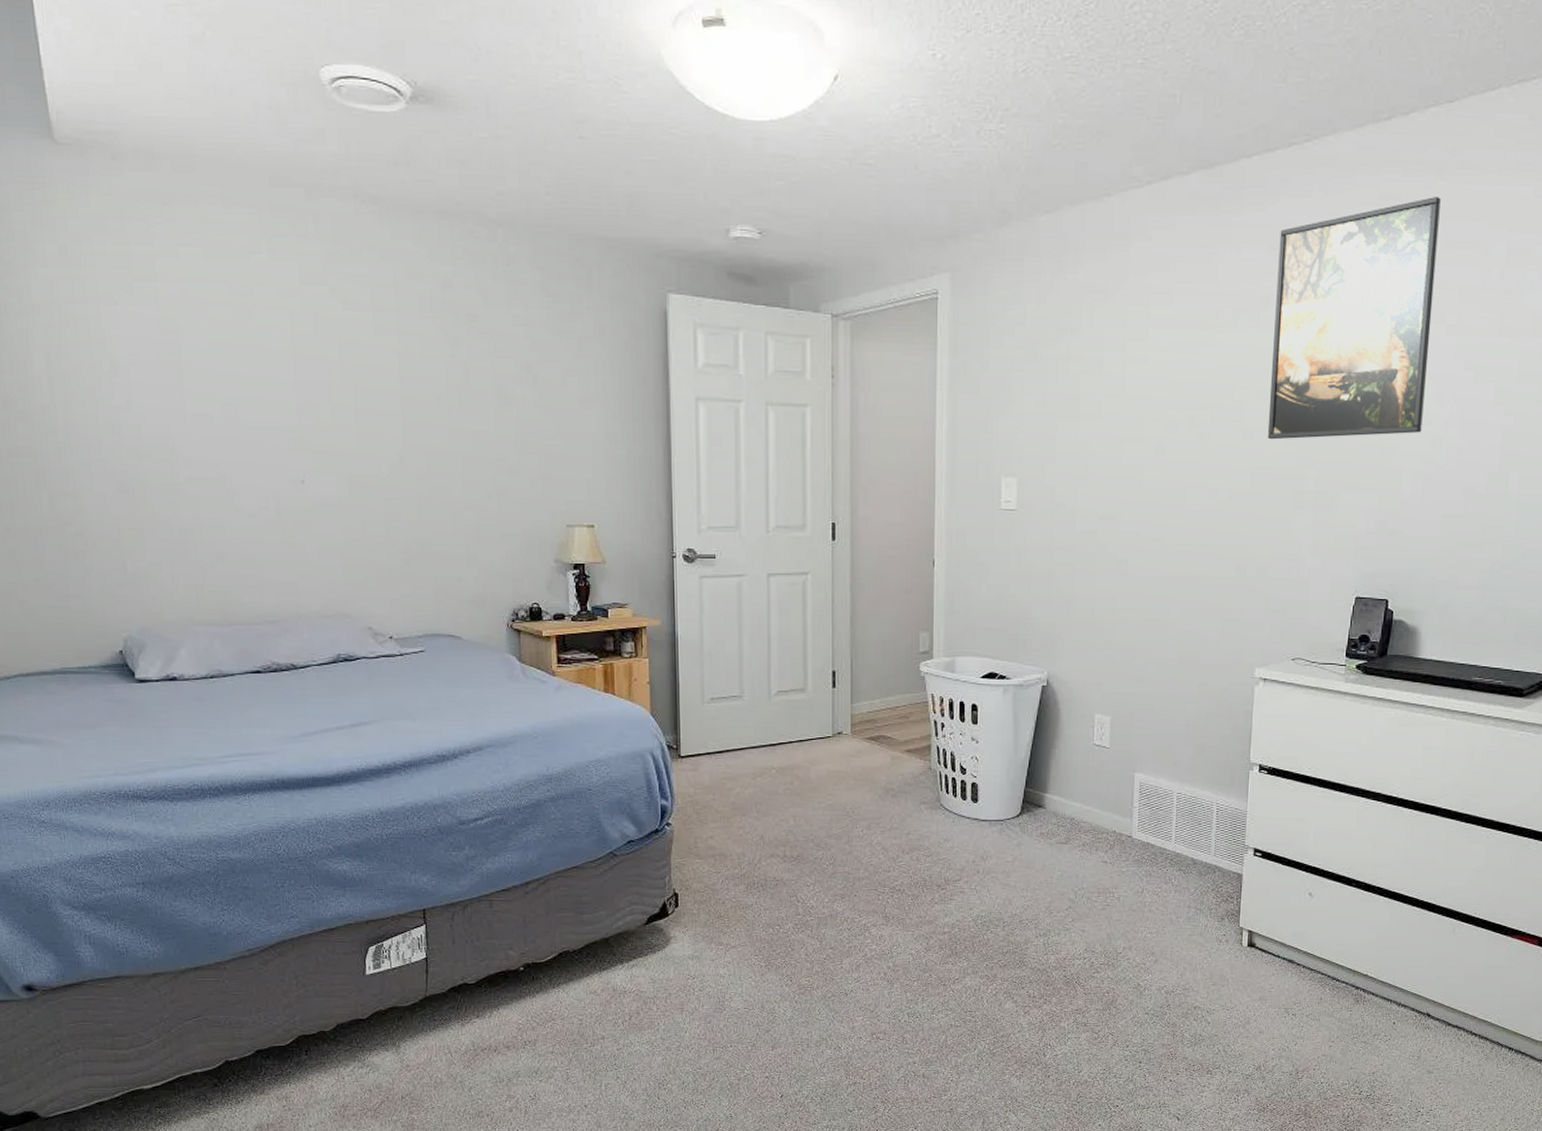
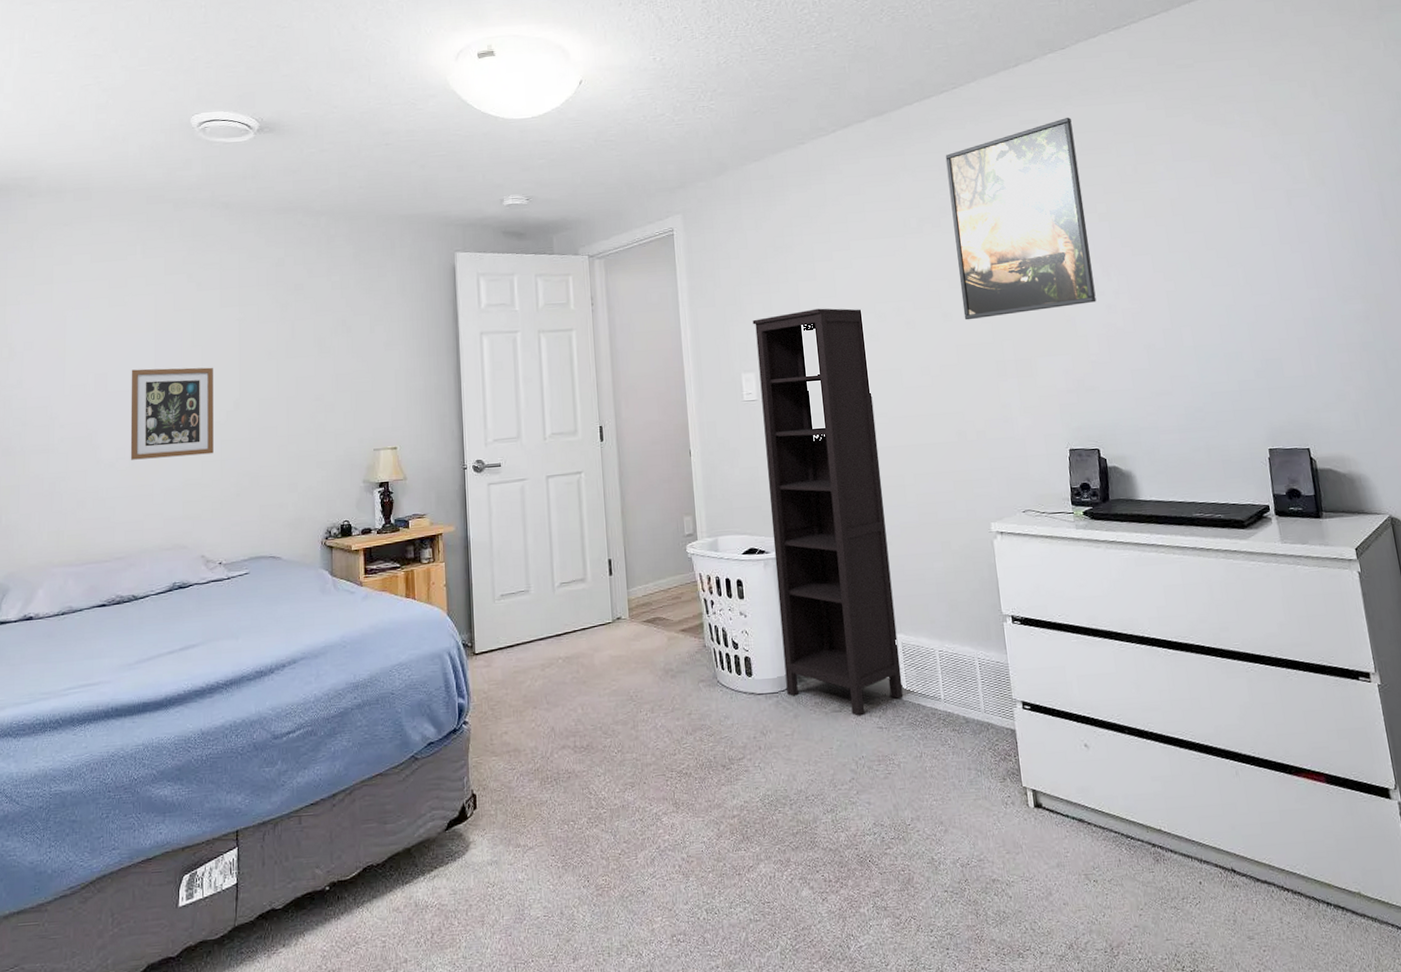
picture frame: none [267,402,376,513] -> present [130,367,213,460]
bookcase: none [1013,408,1149,849] -> present [752,308,904,716]

